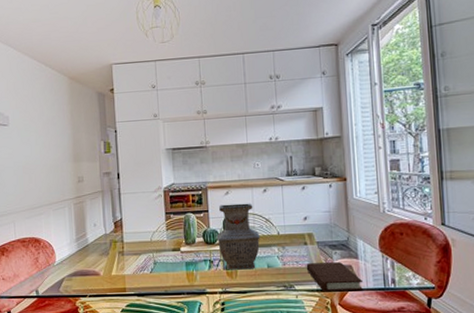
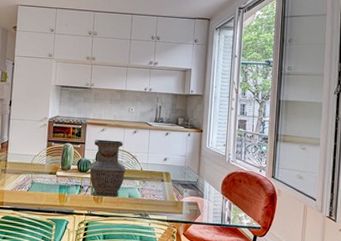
book: present [306,262,363,292] -> none [160,197,204,225]

